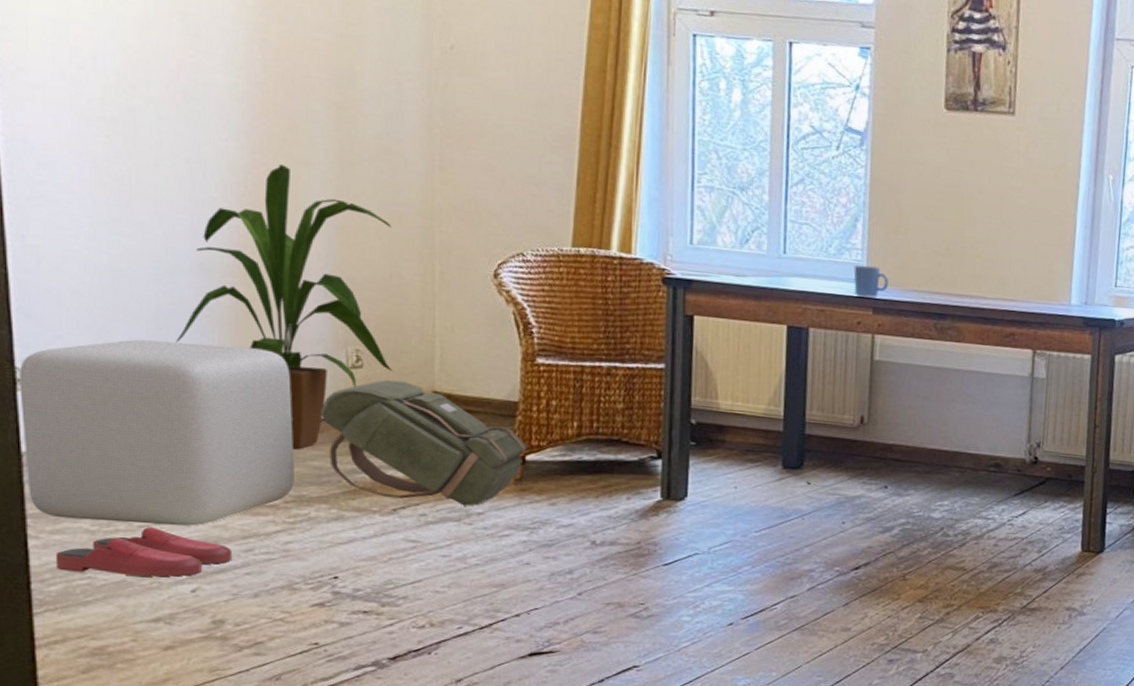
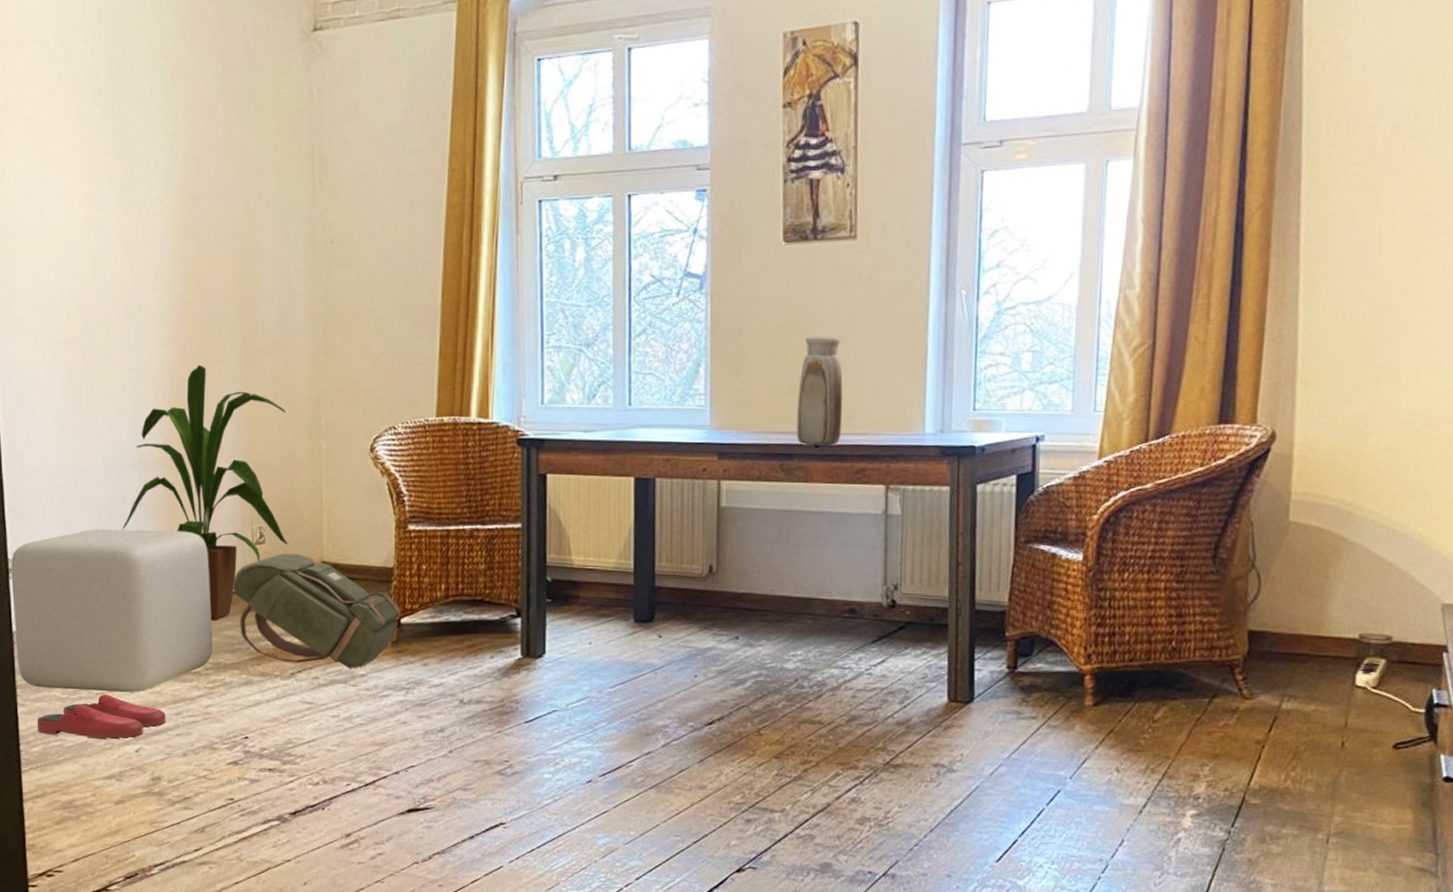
mug: present [853,265,890,299] -> none [697,410,734,444]
vase: none [950,202,997,310] -> present [796,335,843,446]

